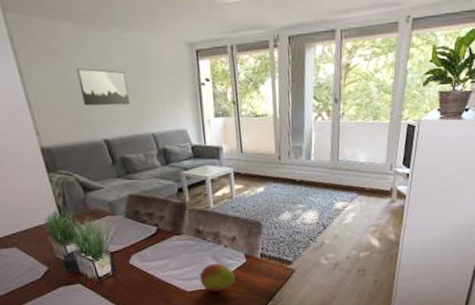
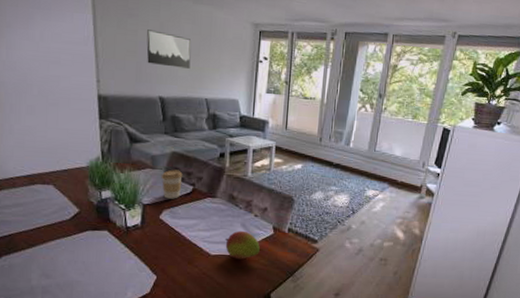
coffee cup: none [122,212,146,243] -> present [161,169,183,199]

